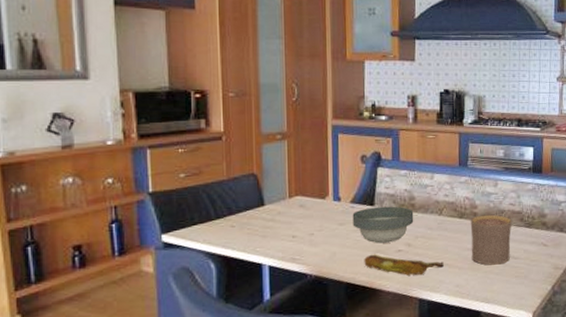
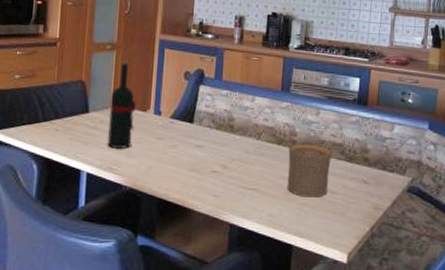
wine bottle: none [285,148,314,239] -> present [107,59,136,149]
bowl: present [352,206,414,244] -> none [170,124,232,162]
banana: present [364,254,444,276] -> none [178,172,258,199]

